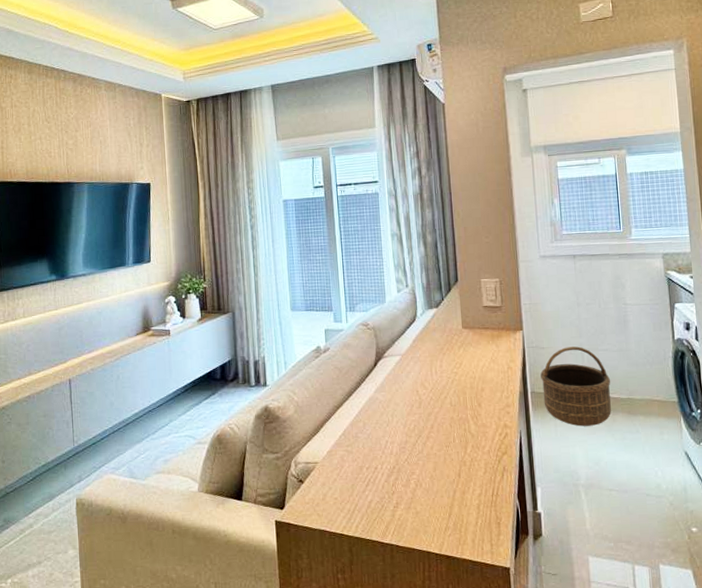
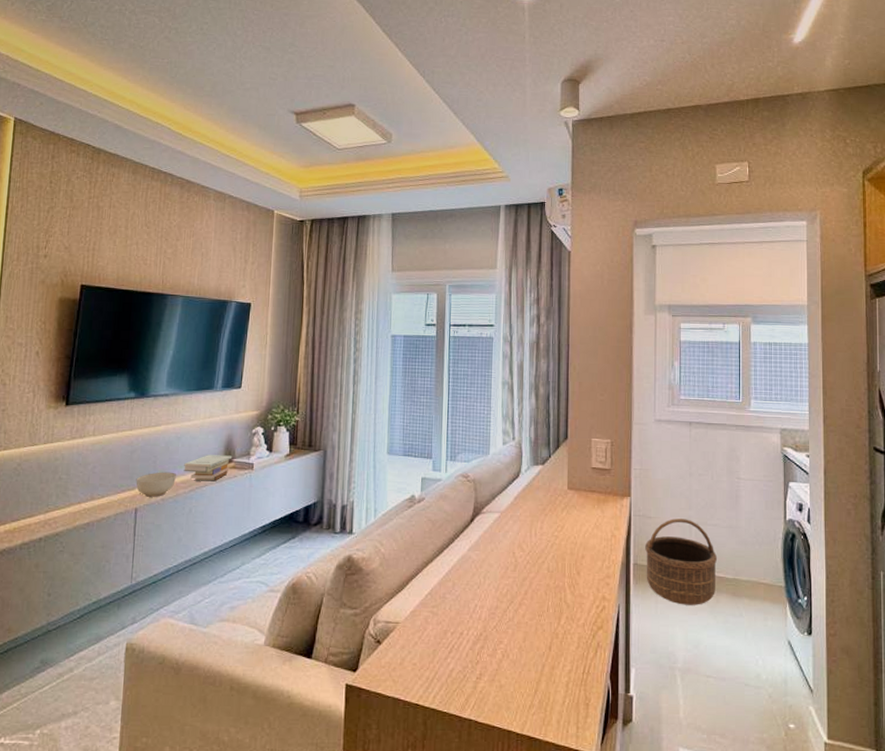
bowl: none [66,344,103,368] -> present [136,472,177,497]
books: none [107,324,150,350] -> present [184,455,233,482]

